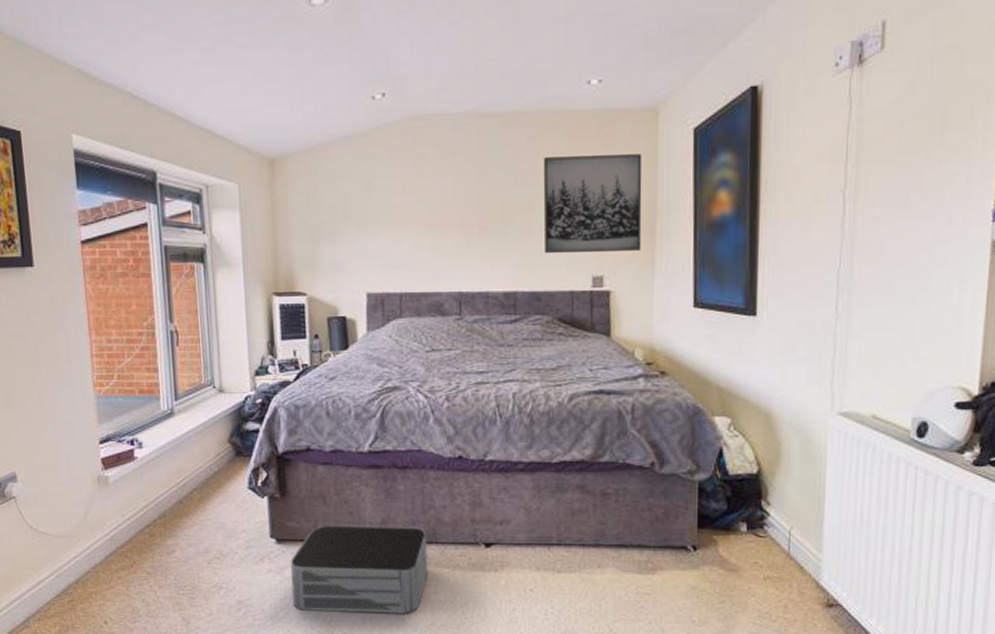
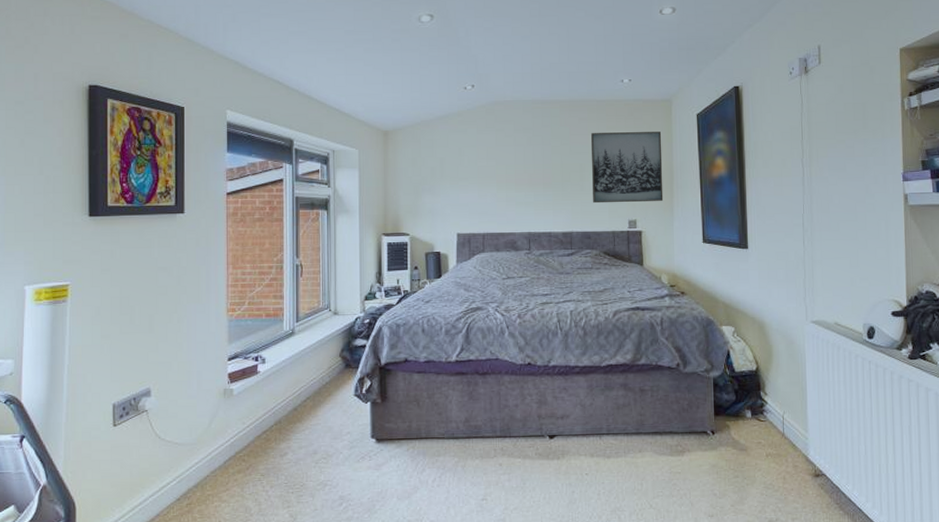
storage bin: present [290,525,428,614] -> none [387,424,503,502]

